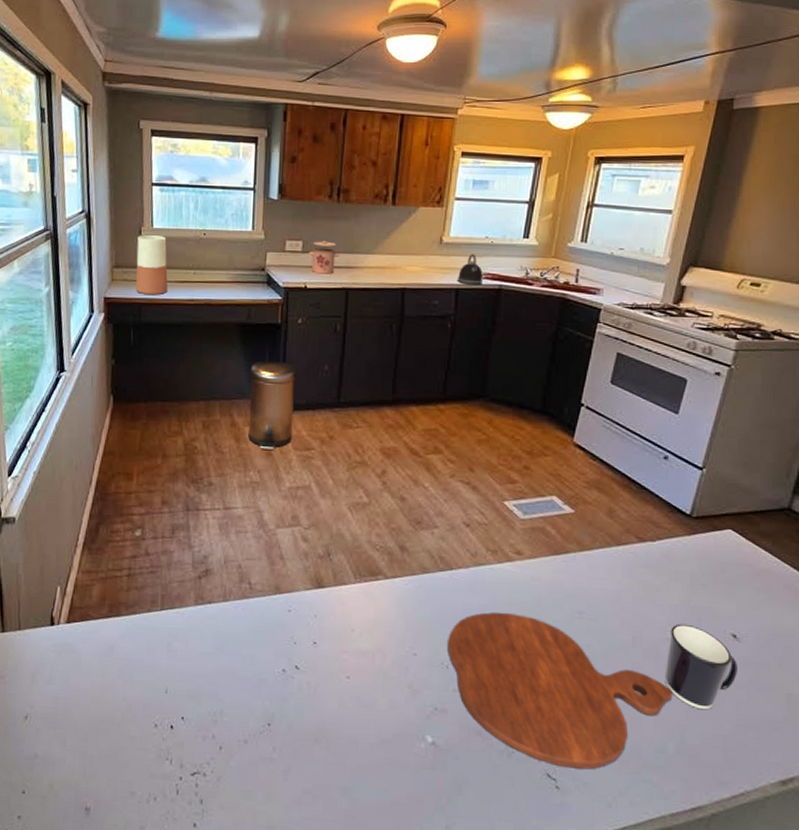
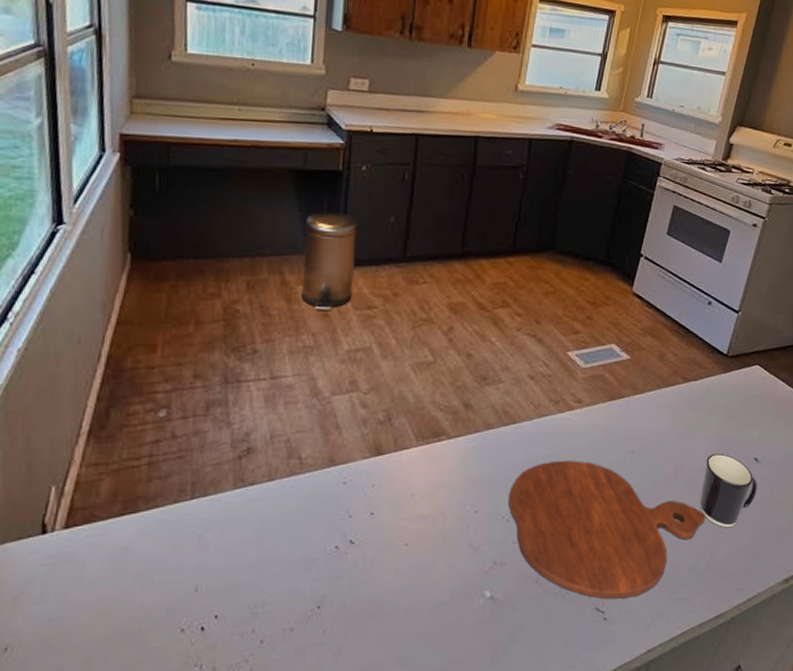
vase: present [135,235,168,295] -> none [162,60,206,134]
cooking pot: present [309,241,339,274] -> none [376,81,410,118]
kettle: present [458,254,483,285] -> none [531,104,556,136]

